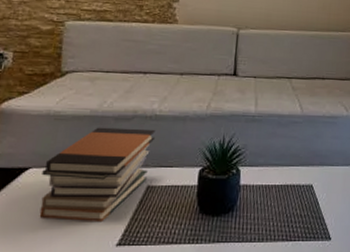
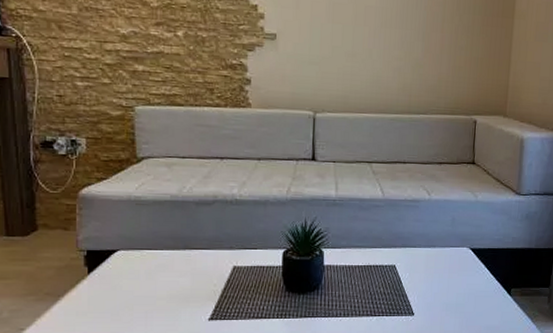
book stack: present [39,127,156,223] -> none [130,211,238,300]

